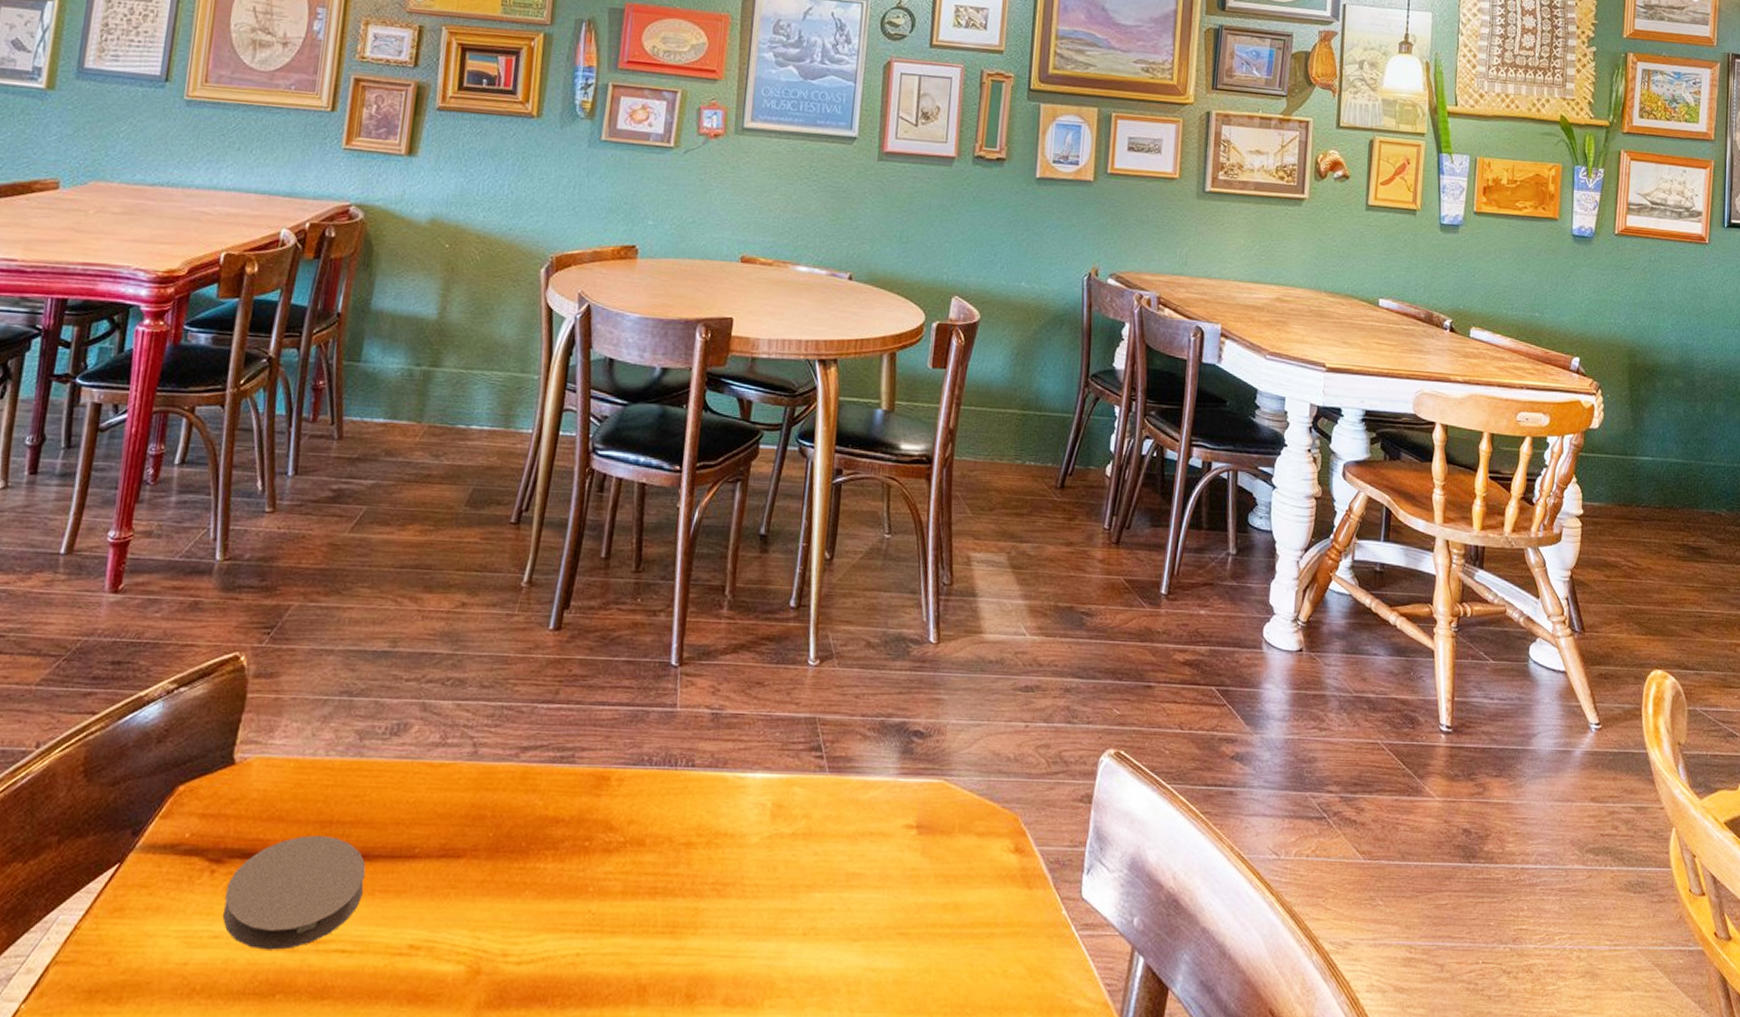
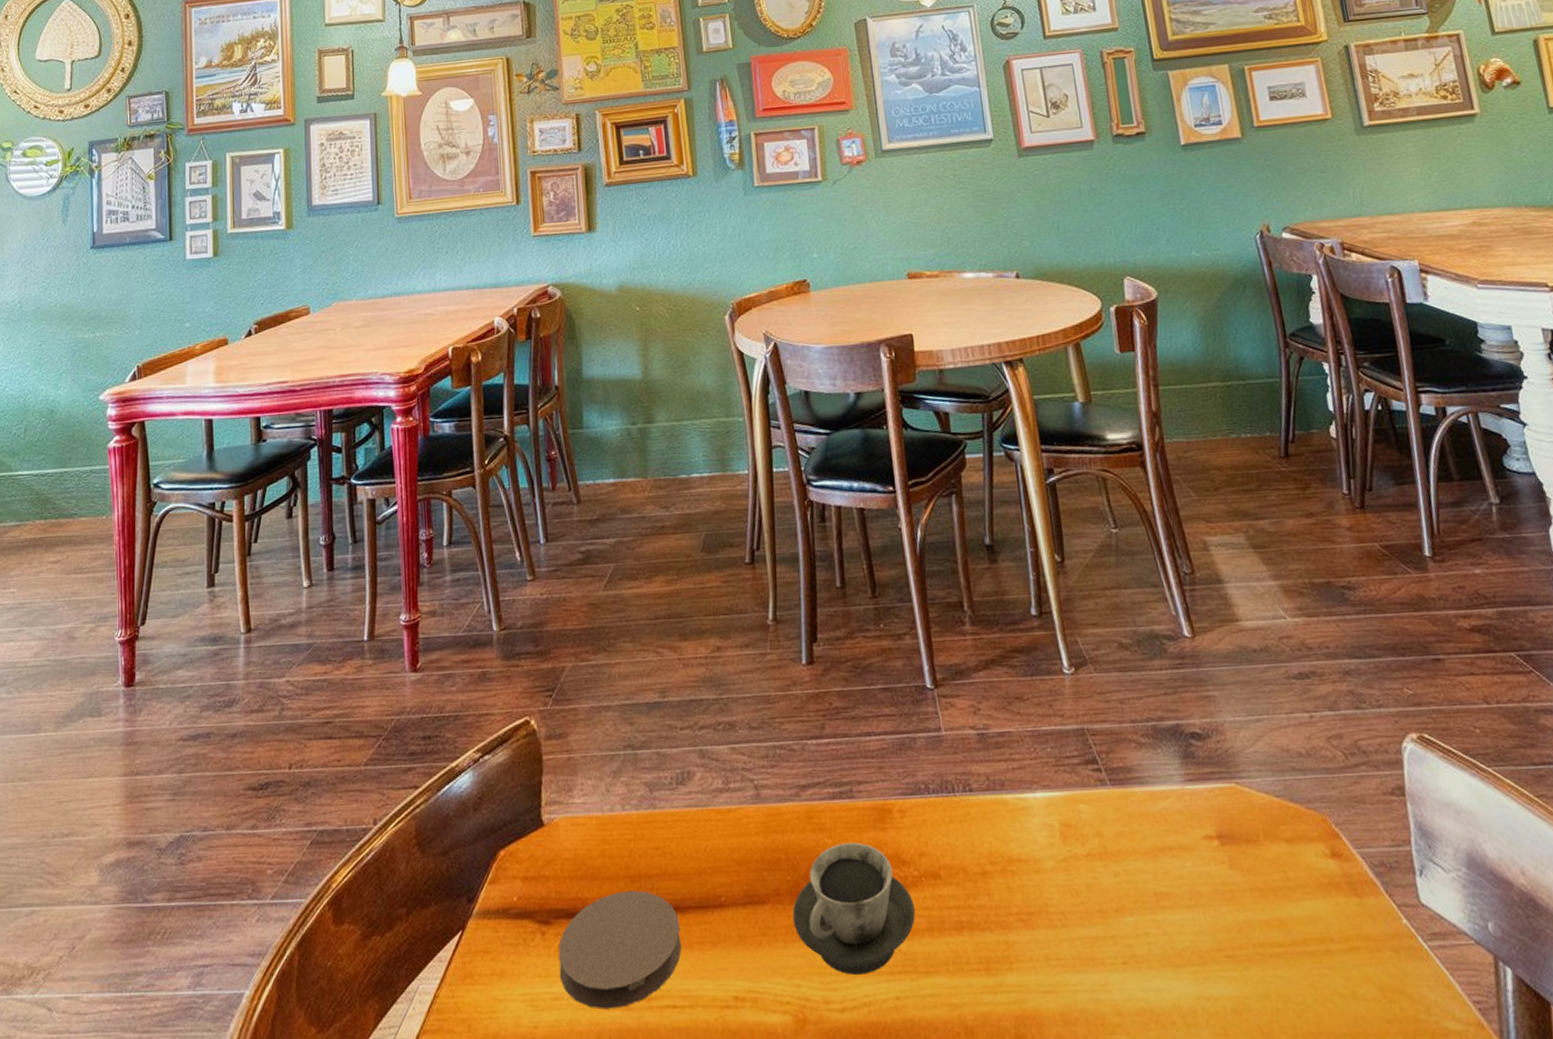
cup: none [486,805,613,930] -> present [792,842,915,975]

